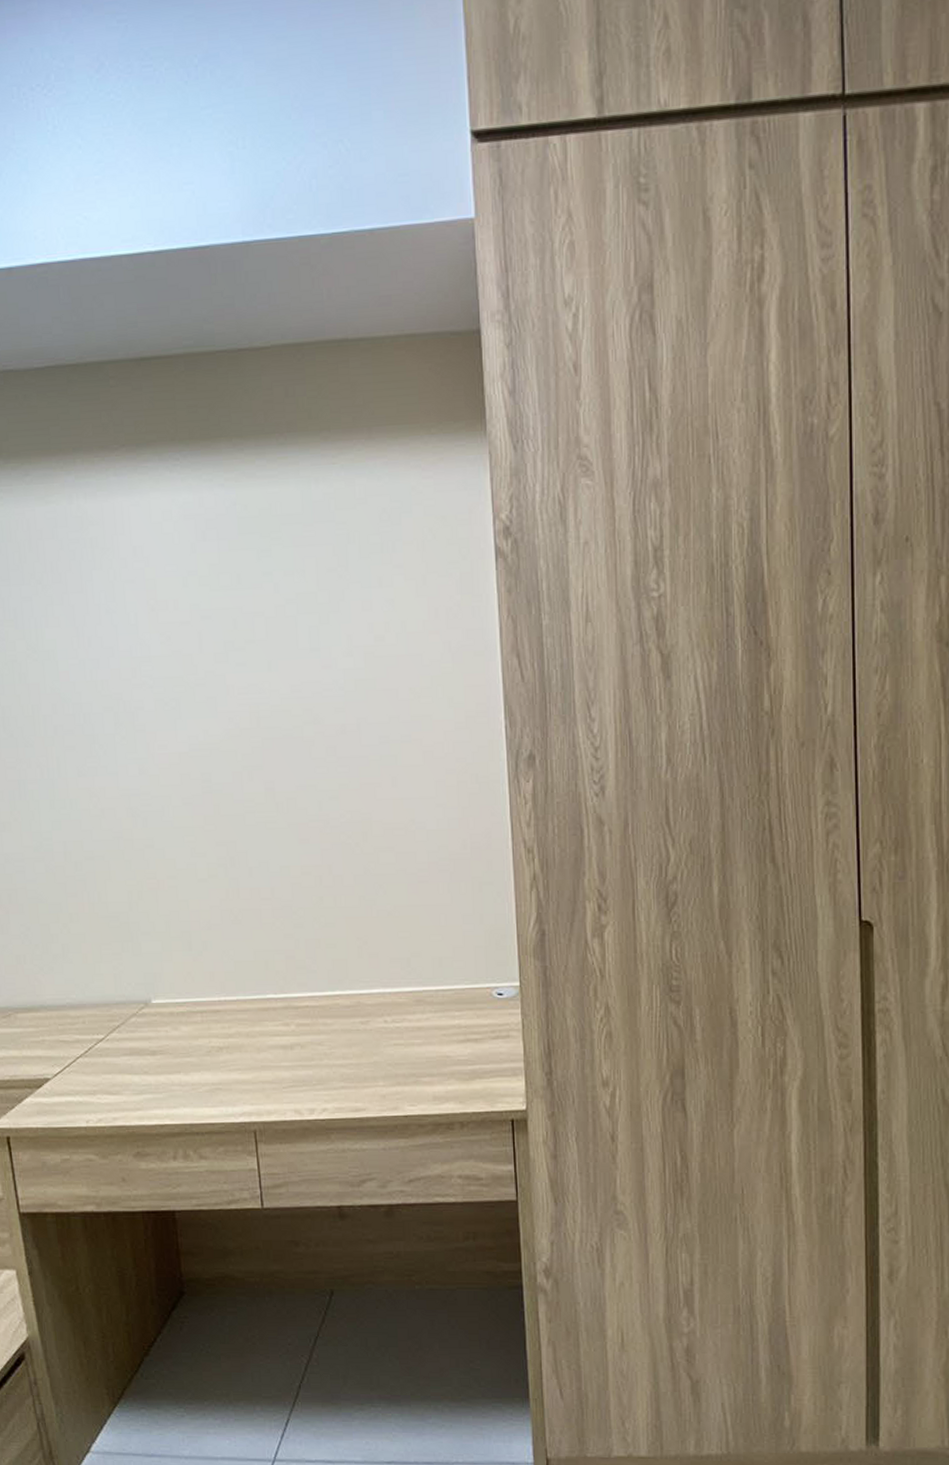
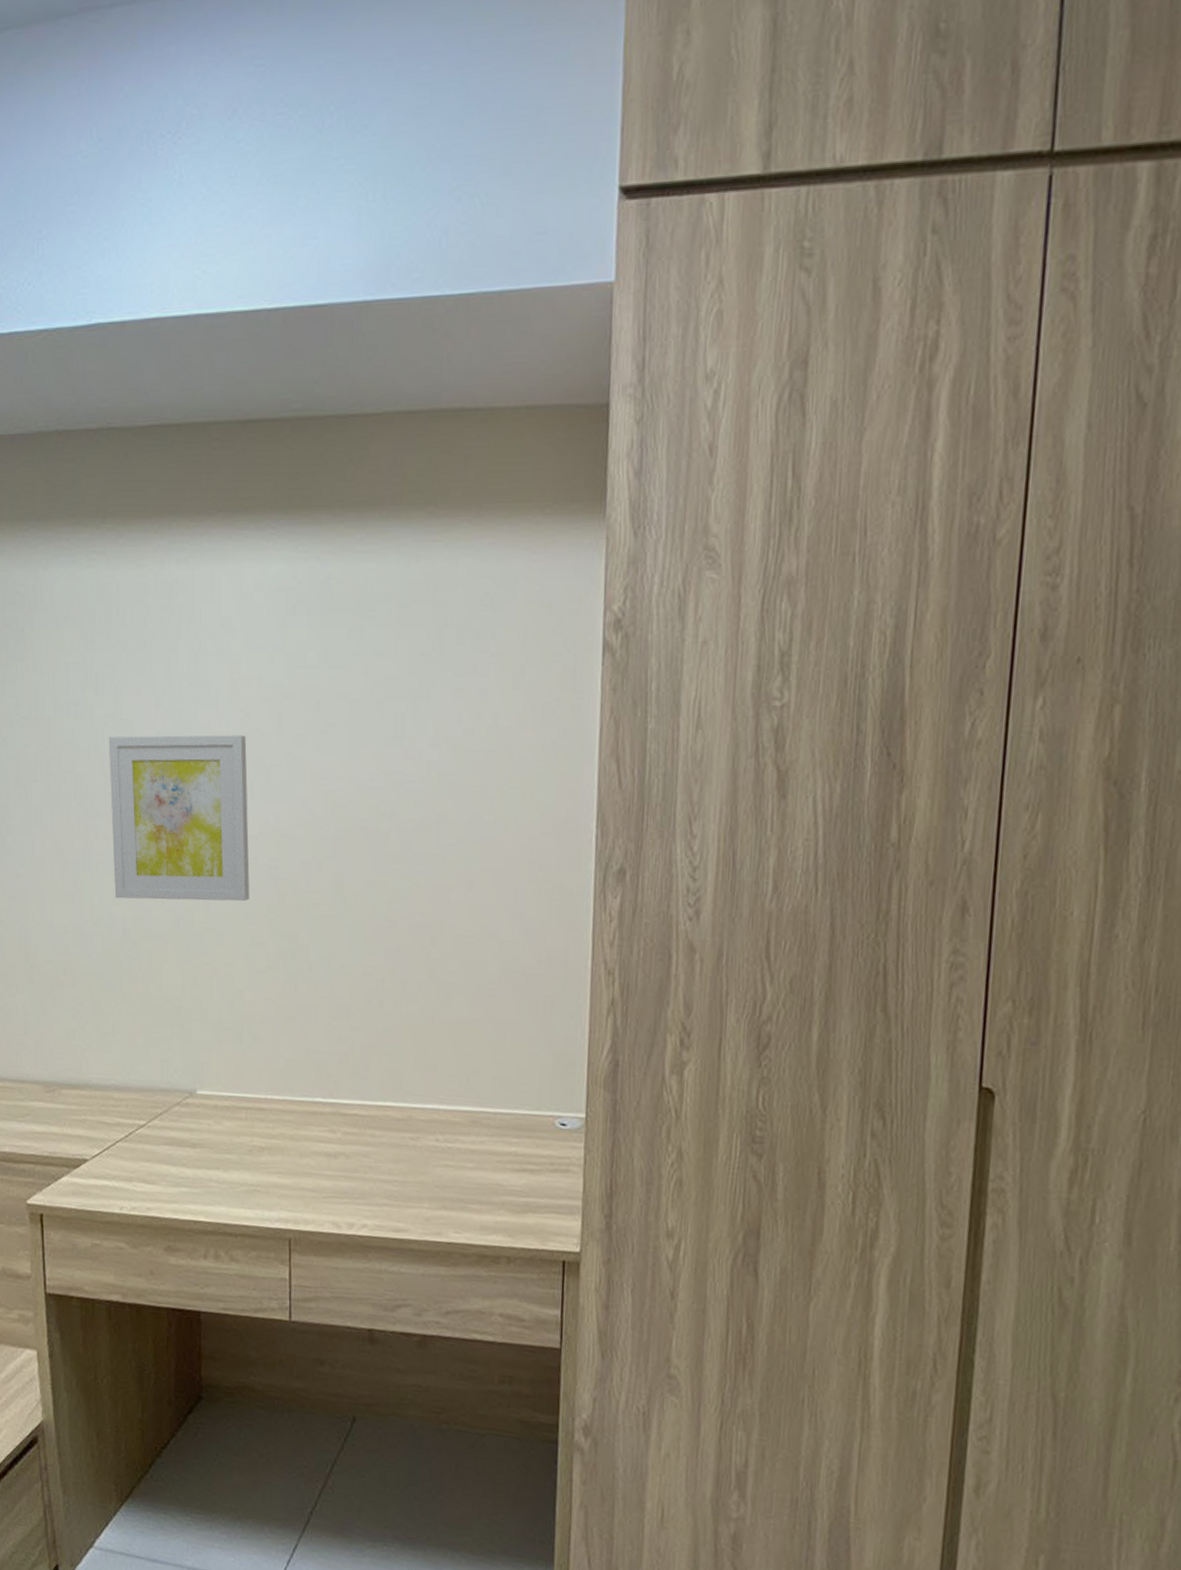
wall art: none [32,658,187,824] -> present [108,734,250,902]

